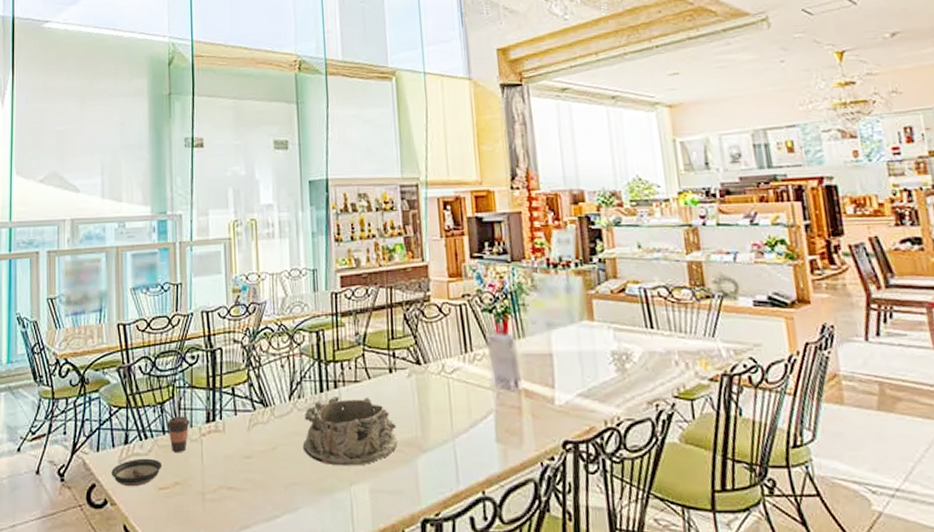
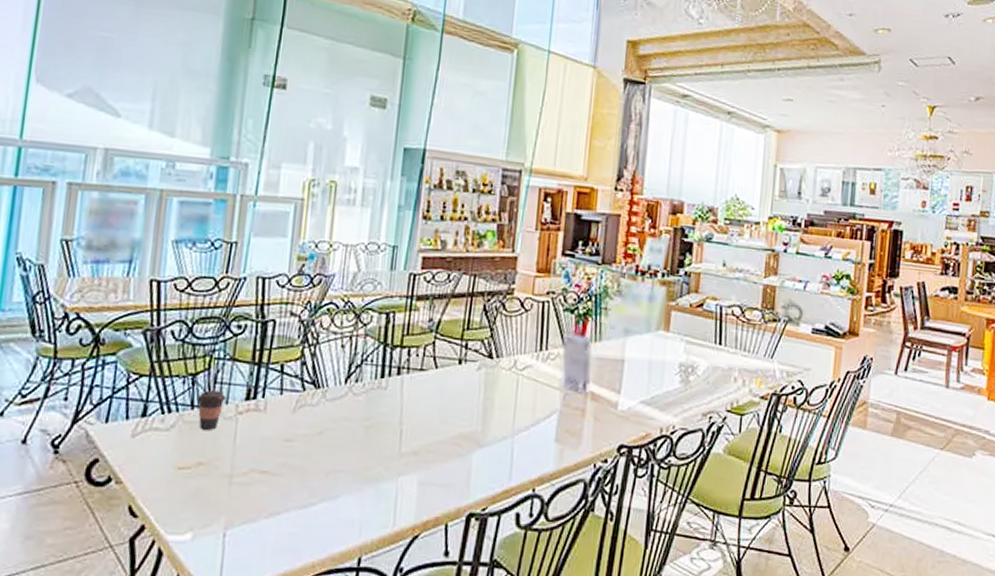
saucer: present [111,458,163,487] -> none [120,433,186,465]
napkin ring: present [303,396,398,466] -> none [353,384,458,457]

